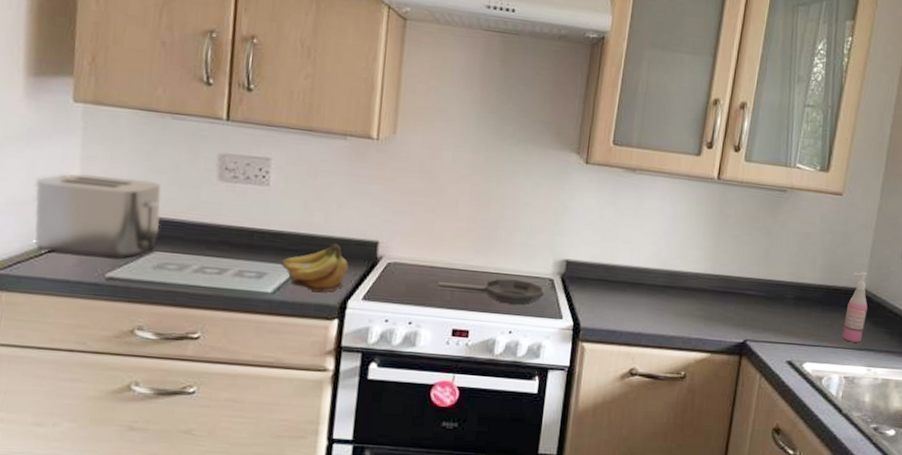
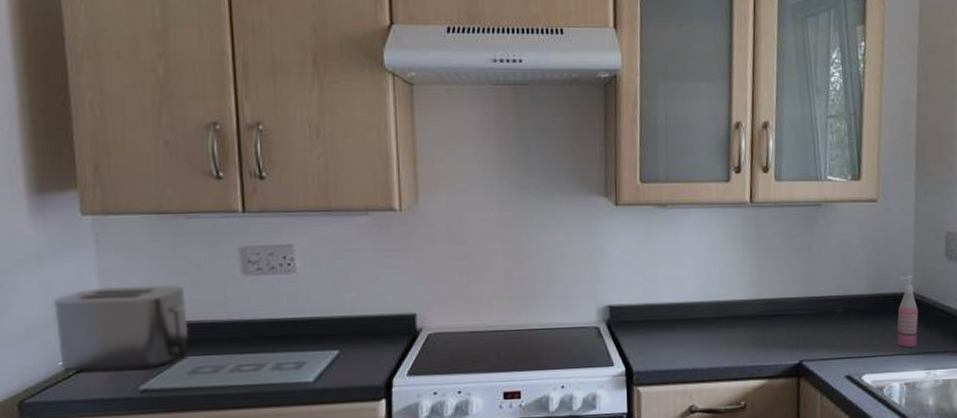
fruit: present [279,243,349,292] -> none [317,322,389,374]
frying pan: present [437,278,544,304] -> none [482,332,592,358]

